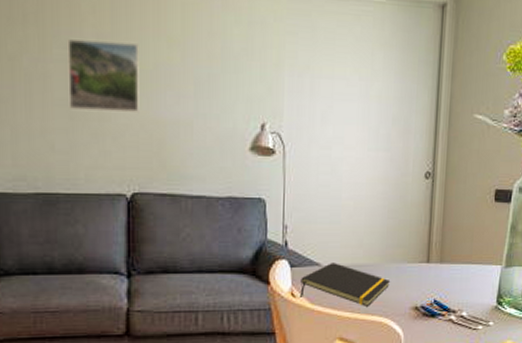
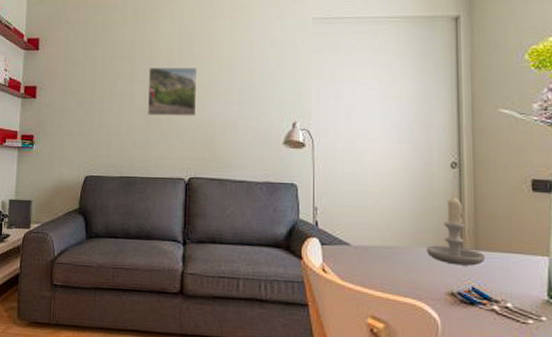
notepad: present [300,263,390,306] -> none [331,243,421,288]
candle: none [396,208,448,279] -> present [427,195,485,266]

